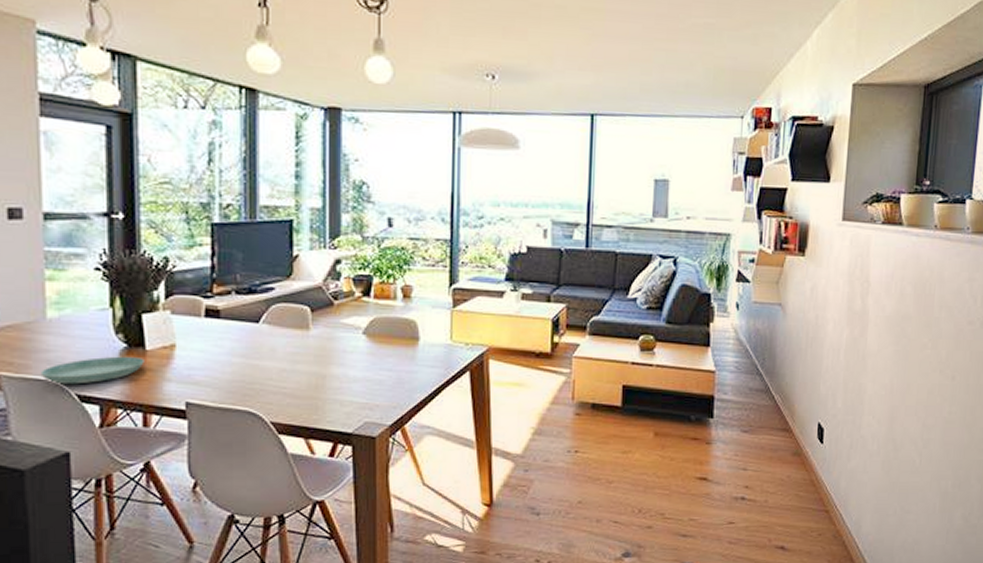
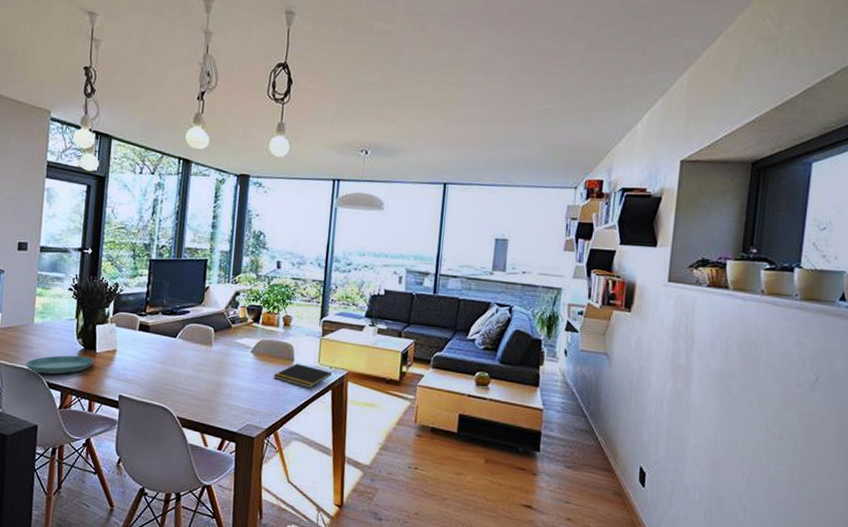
notepad: none [394,343,469,371] -> present [273,364,333,388]

